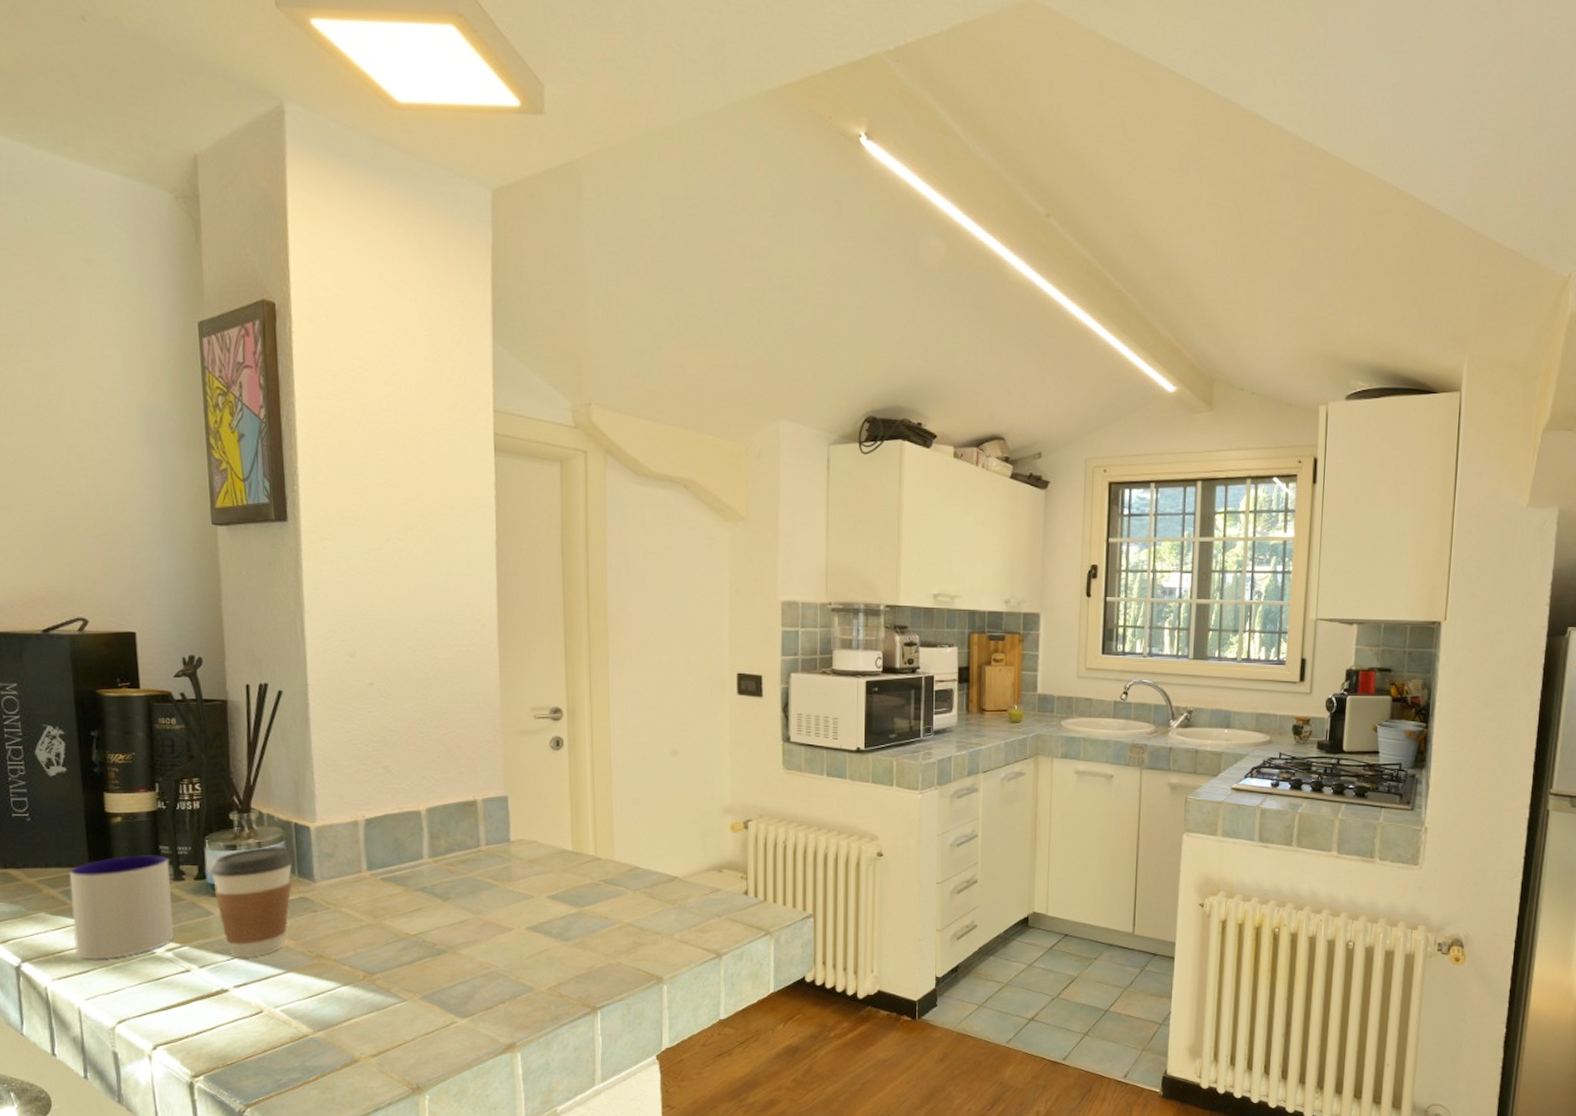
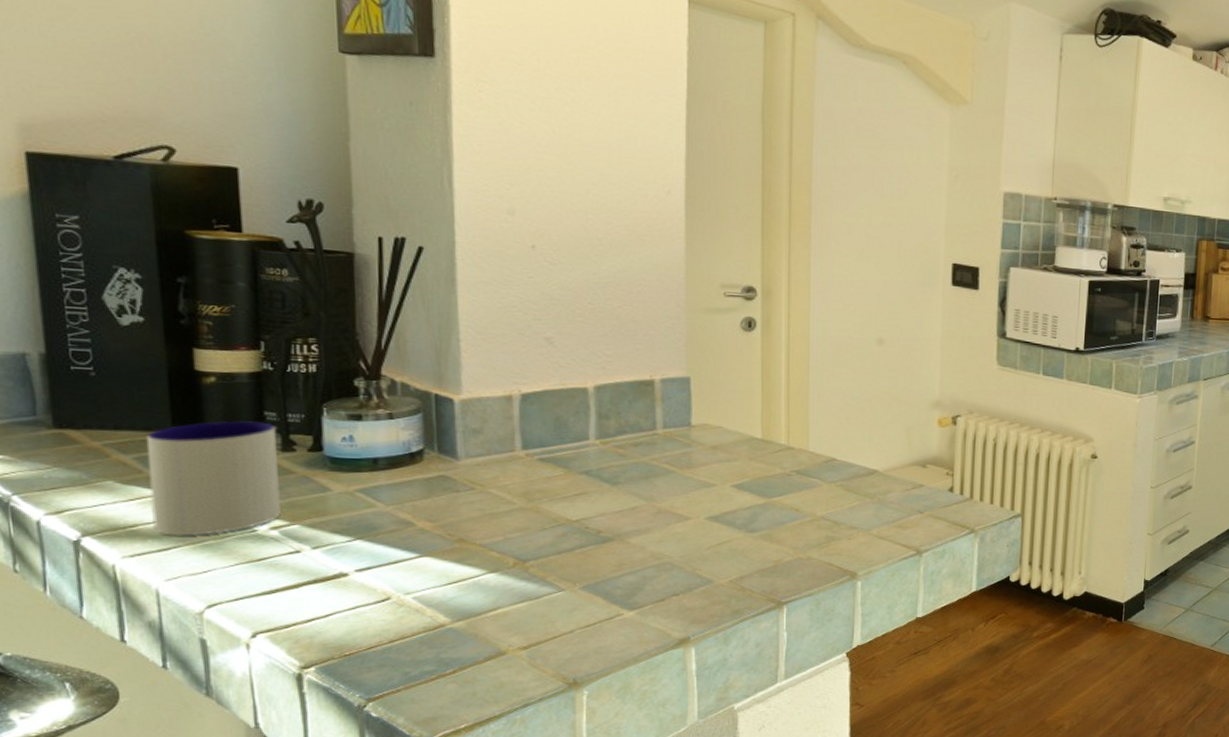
coffee cup: present [211,847,293,958] -> none [329,418,432,540]

